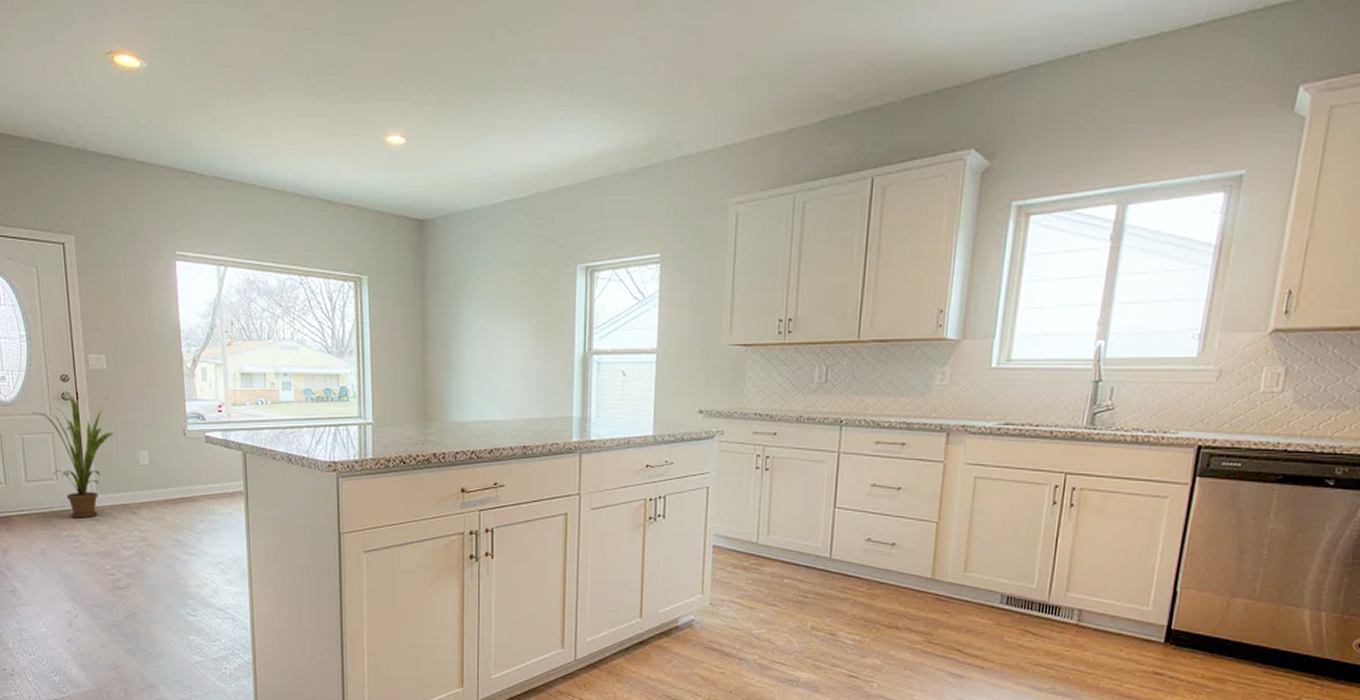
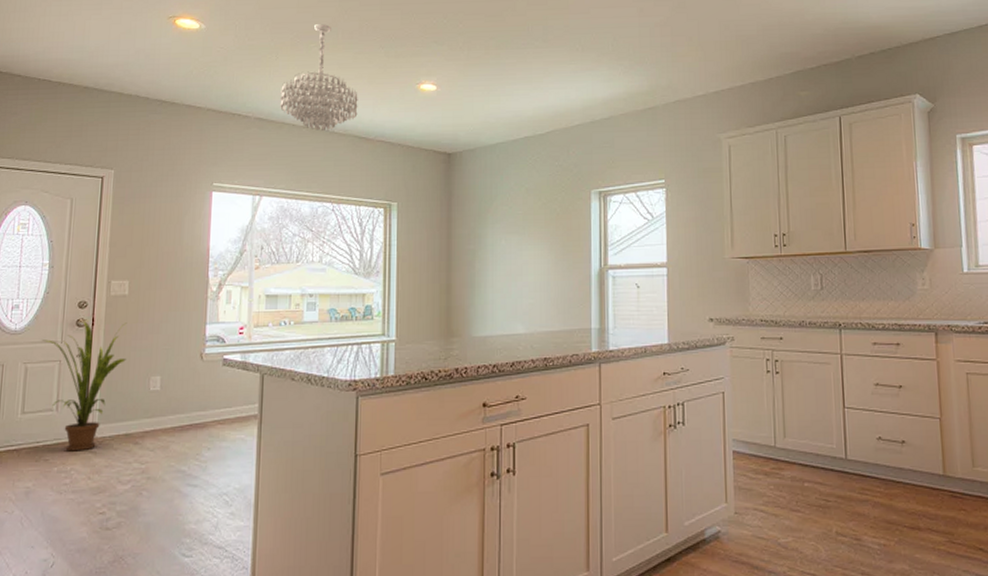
chandelier: none [235,59,320,192] -> present [280,23,358,131]

